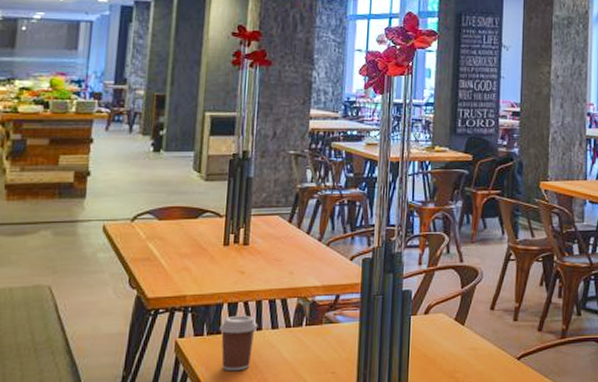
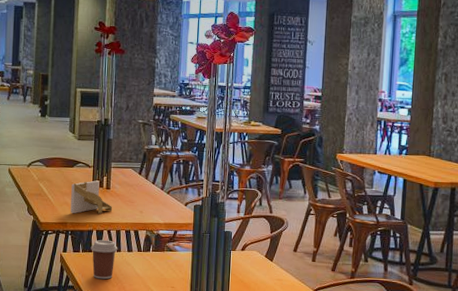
napkin holder: none [191,234,252,282] -> present [70,180,113,214]

